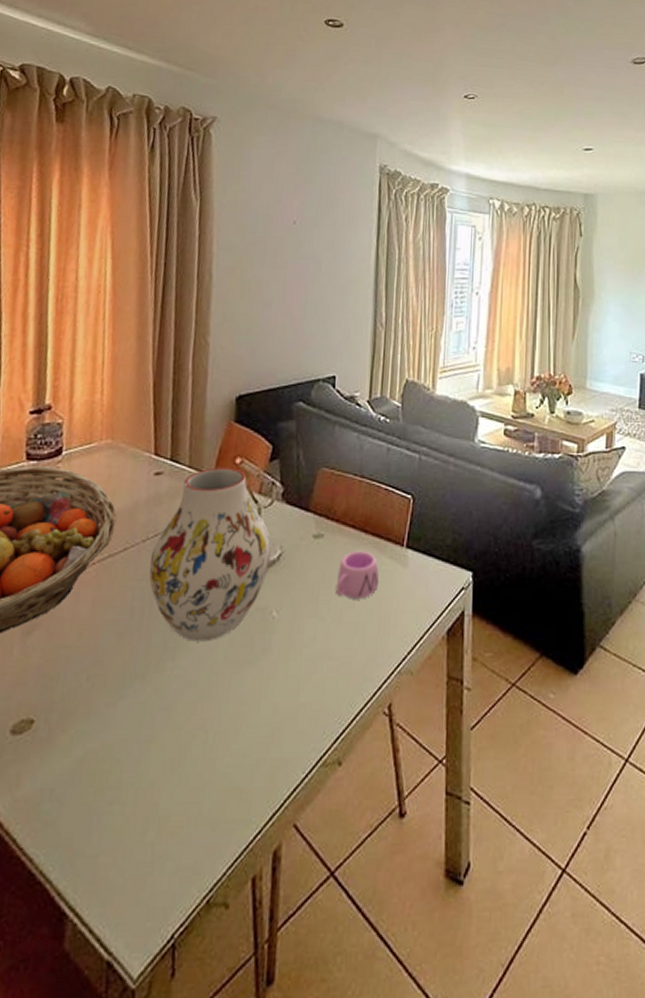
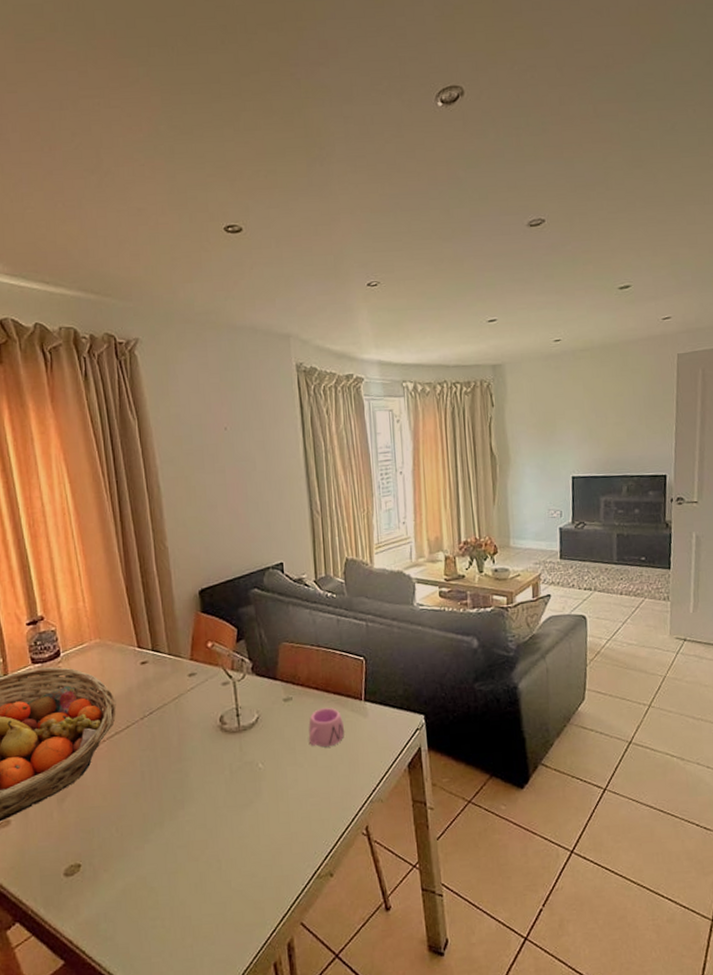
vase: present [149,467,272,642] -> none [149,651,250,794]

